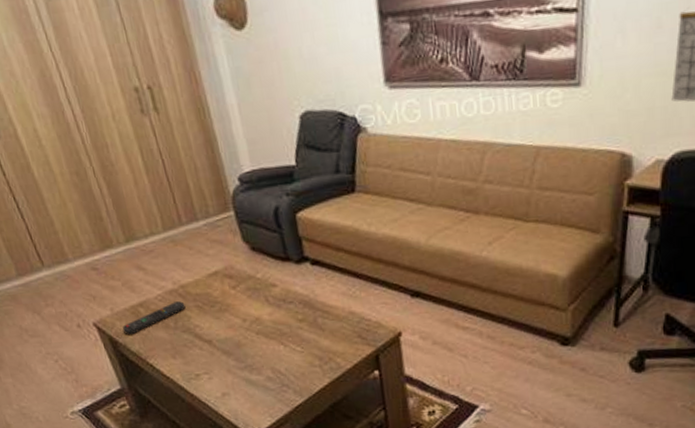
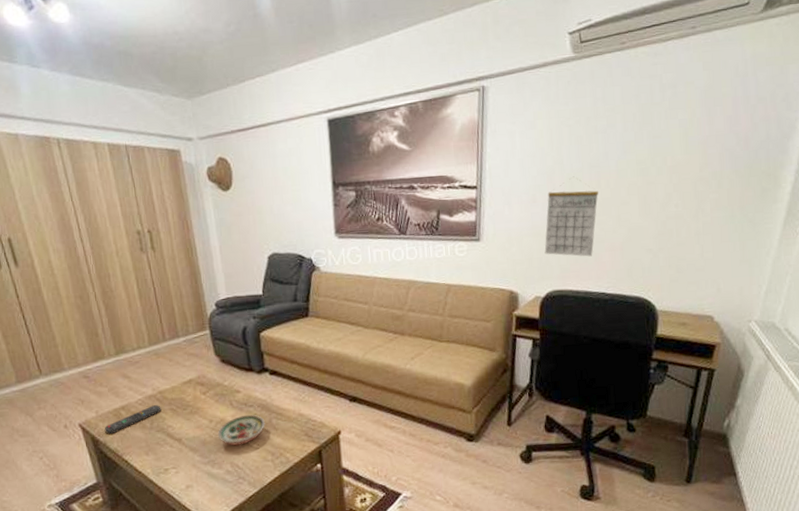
decorative bowl: none [253,312,309,349] -> present [217,414,265,446]

